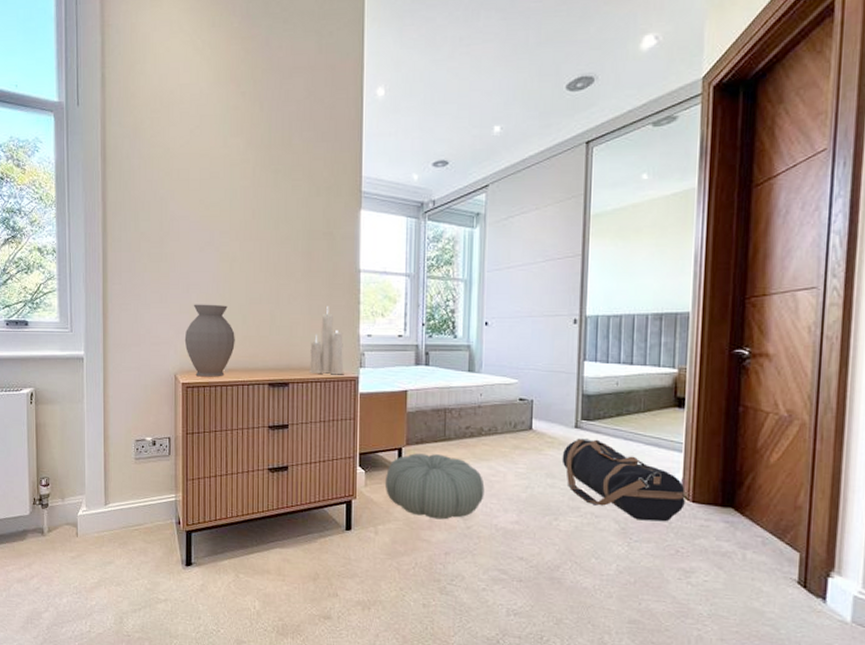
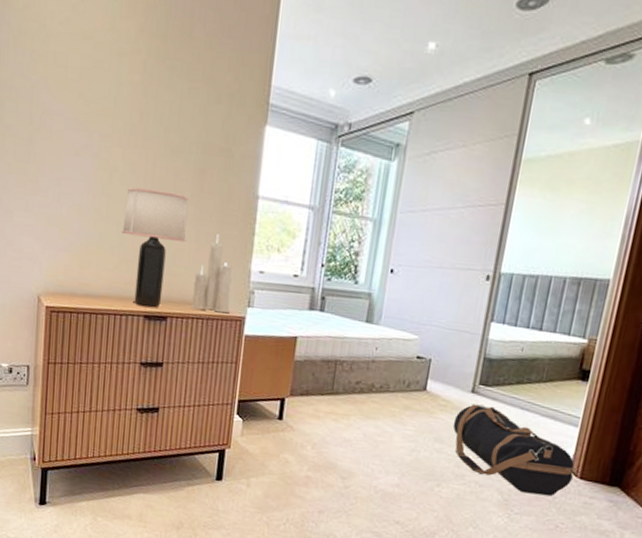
vase: present [184,304,235,377] -> none [51,216,110,304]
table lamp: none [244,273,300,376] -> present [122,187,189,308]
pouf: present [384,453,485,520] -> none [262,405,369,477]

